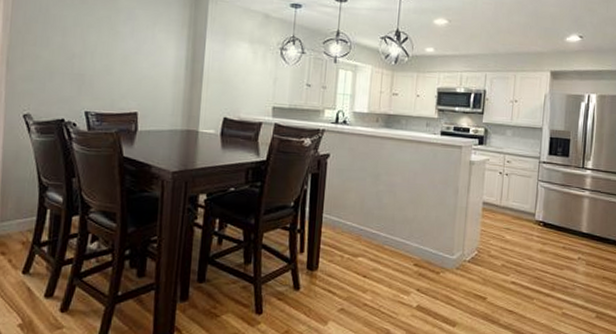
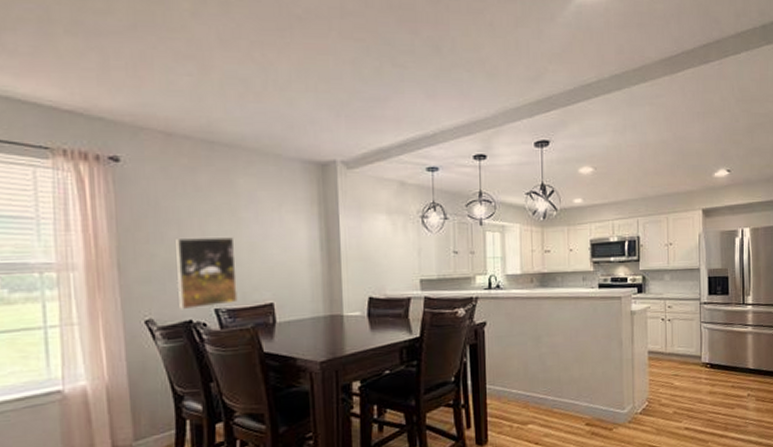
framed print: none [55,44,111,109] -> present [176,237,239,310]

